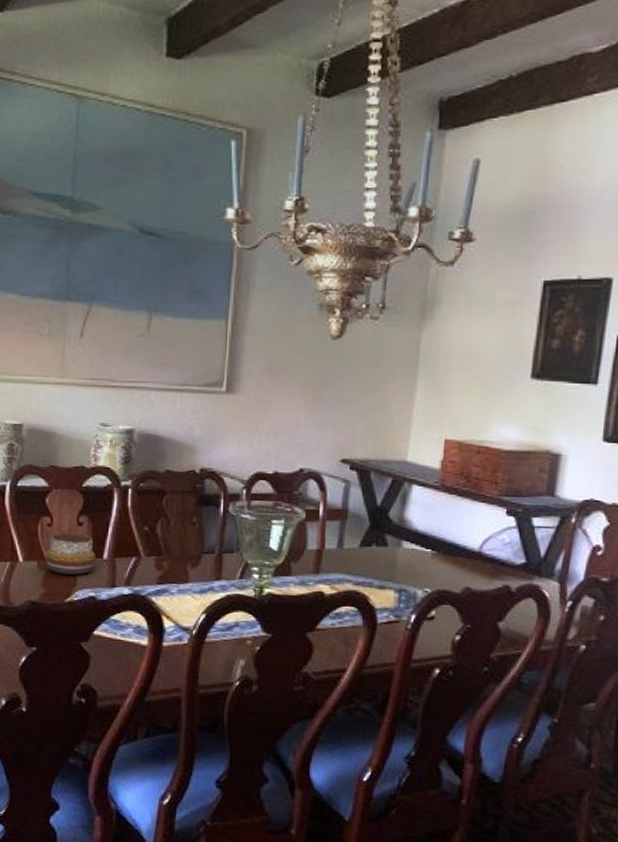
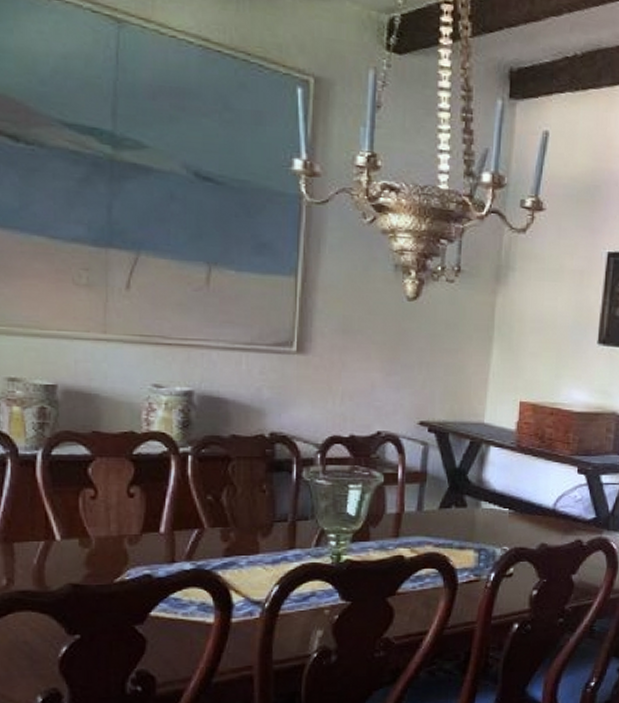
decorative bowl: present [45,532,97,575] -> none [88,505,152,552]

